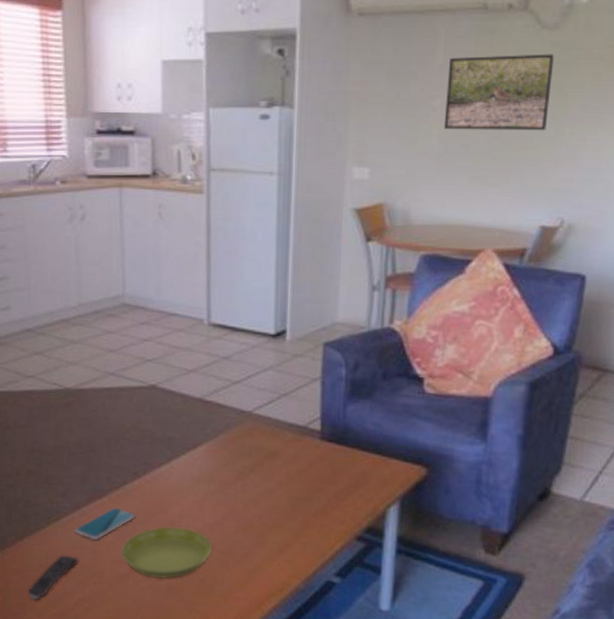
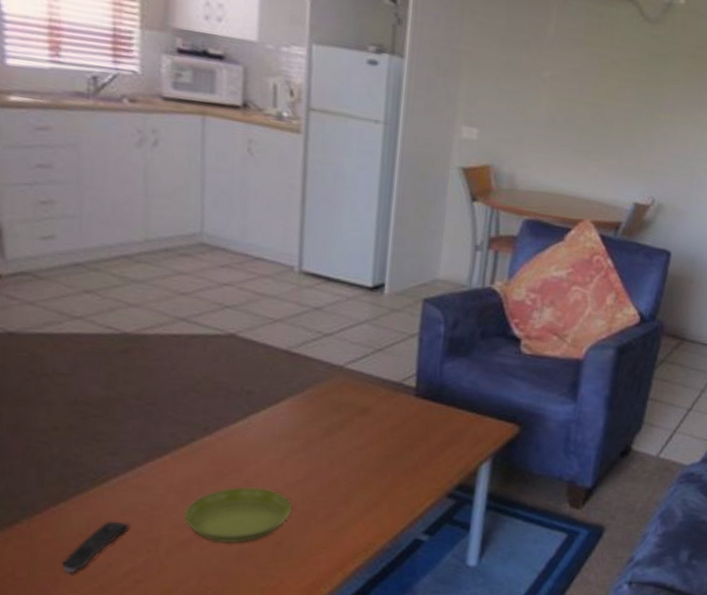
smartphone: present [74,507,135,540] -> none [126,466,203,504]
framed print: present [443,54,555,131] -> none [551,33,655,115]

